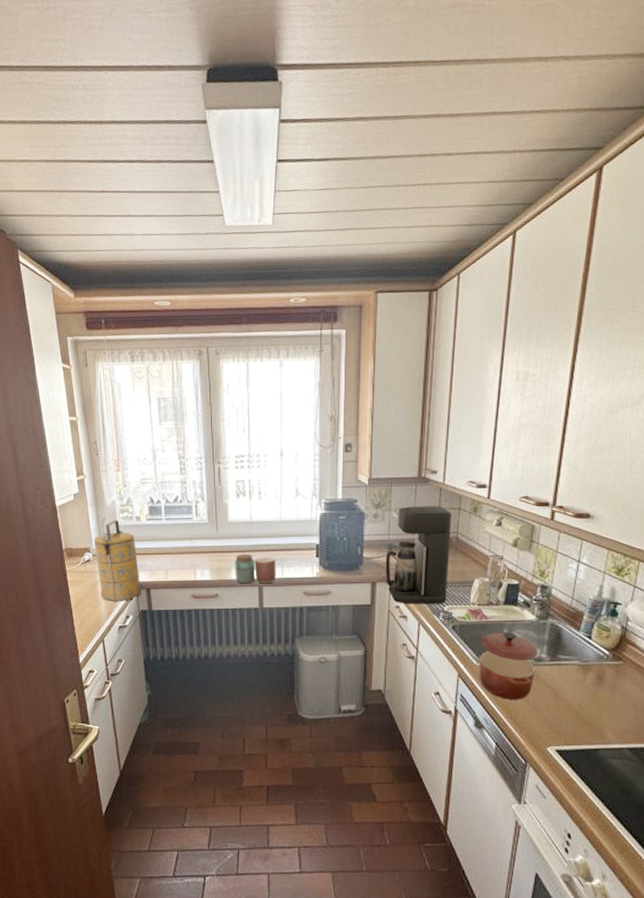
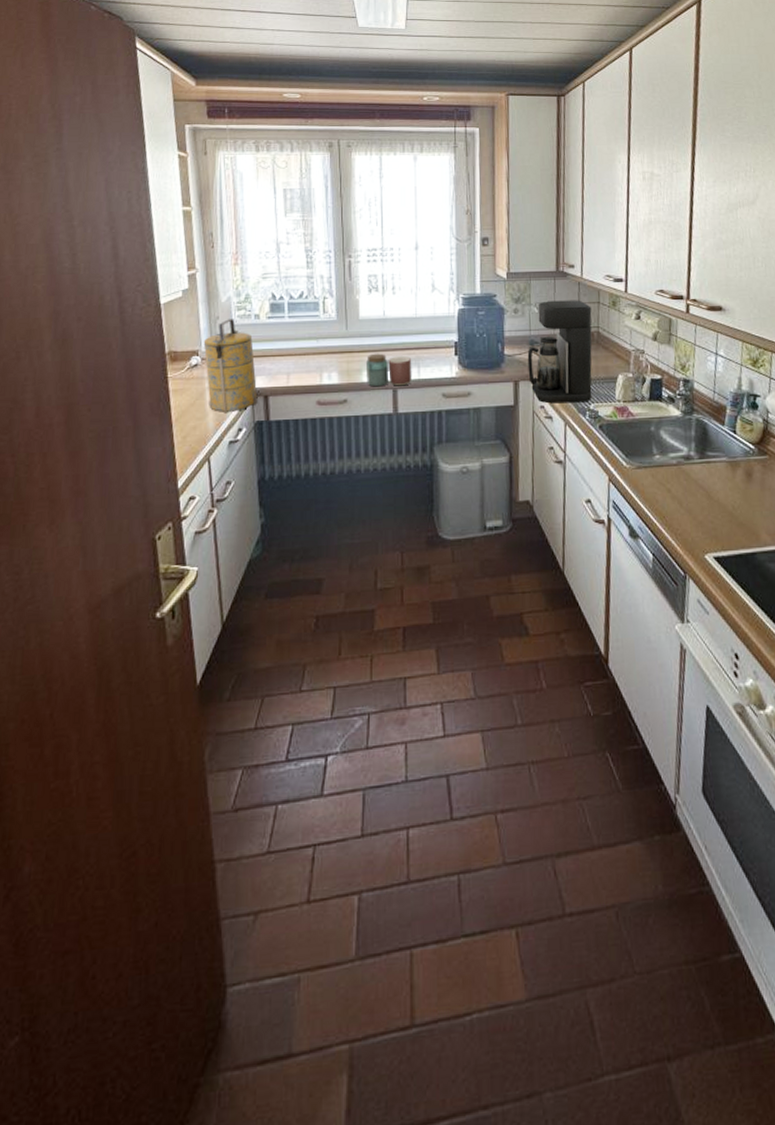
saucepan: present [479,632,539,700] -> none [628,429,687,504]

